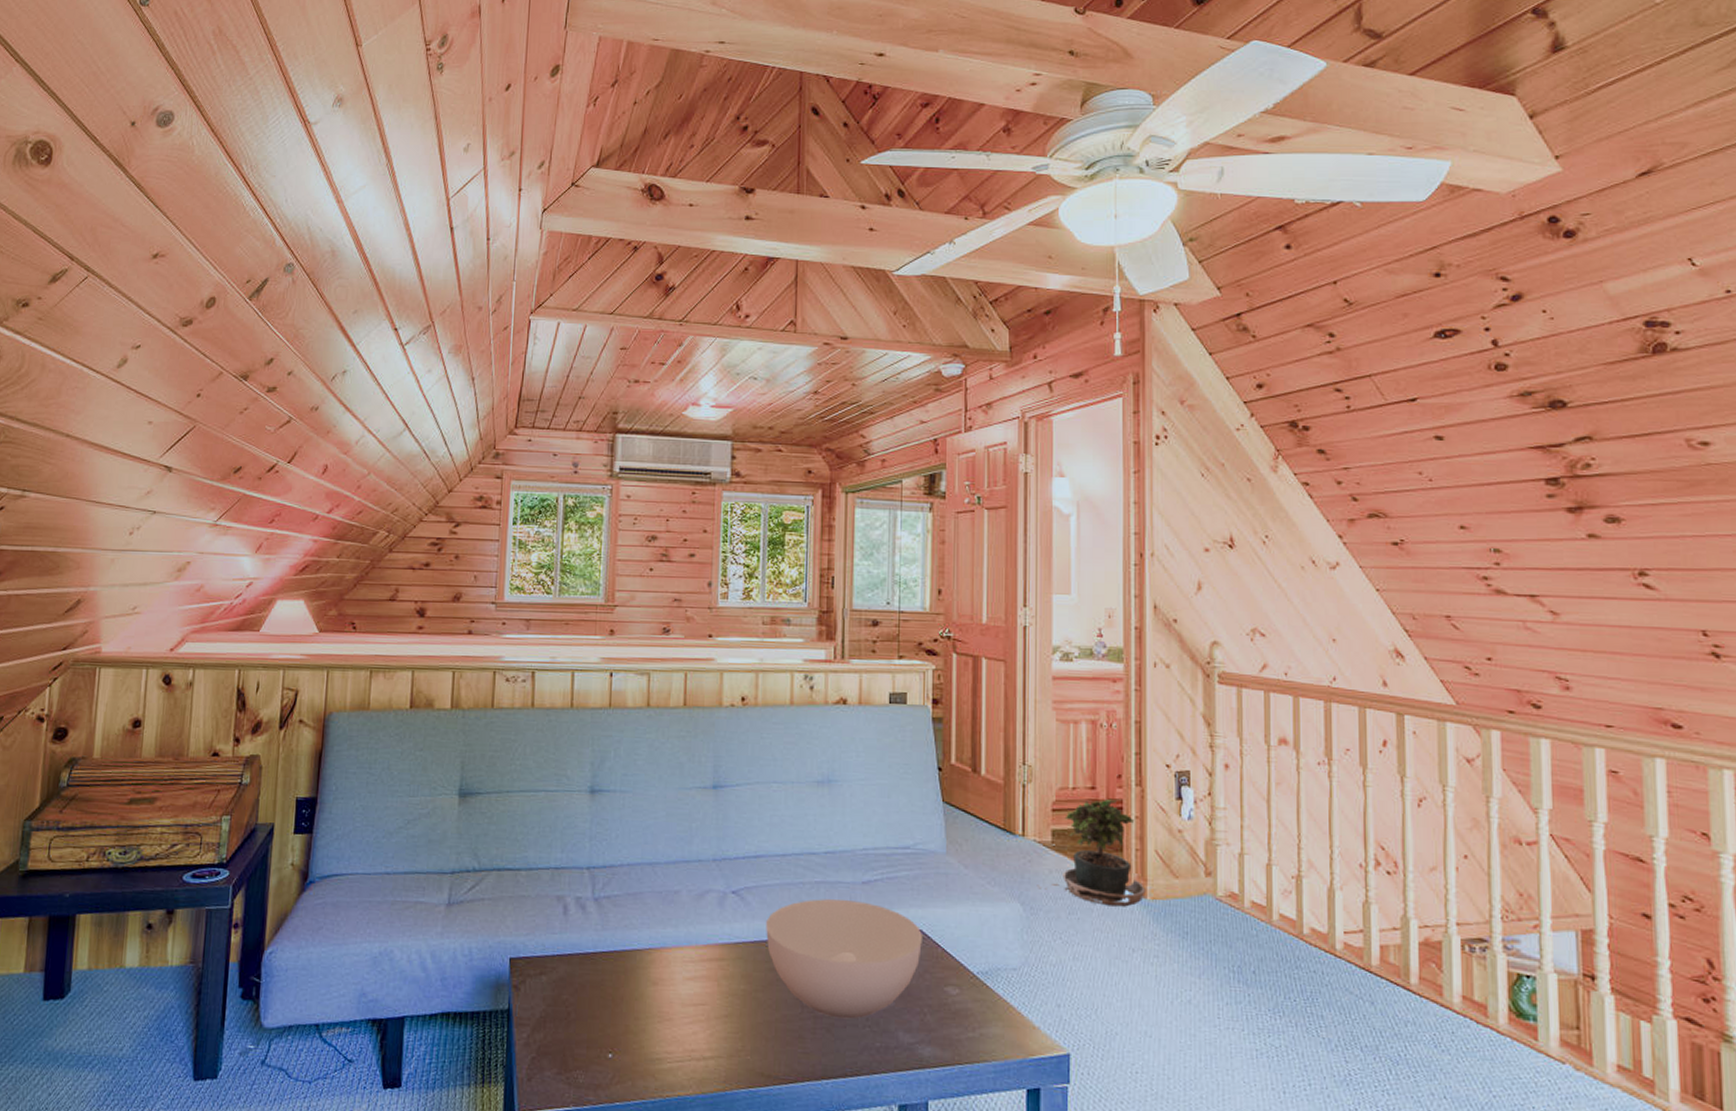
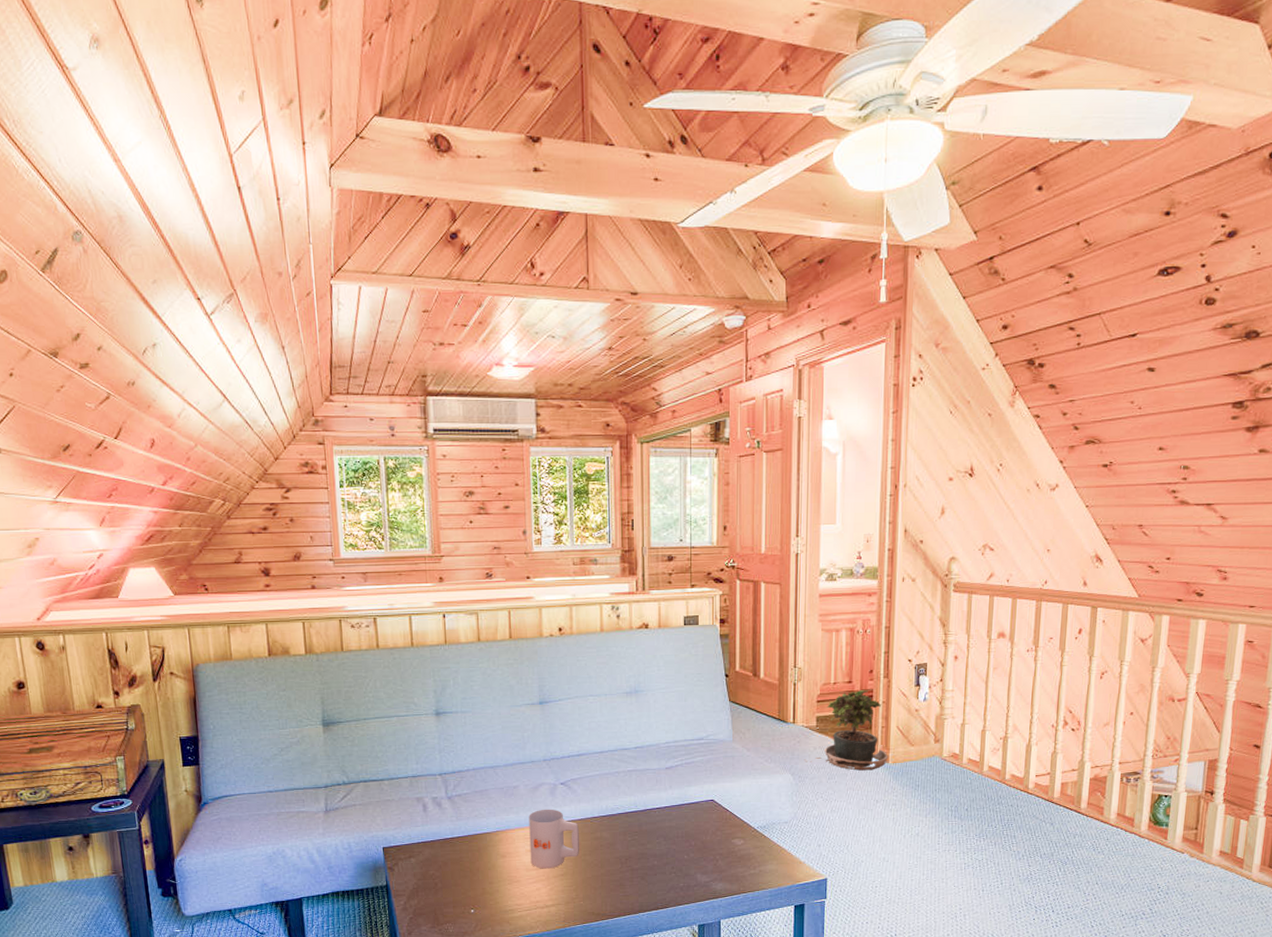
mug: none [687,924,752,1006] -> present [529,809,580,869]
decorative bowl: present [766,899,924,1020] -> none [590,782,715,869]

